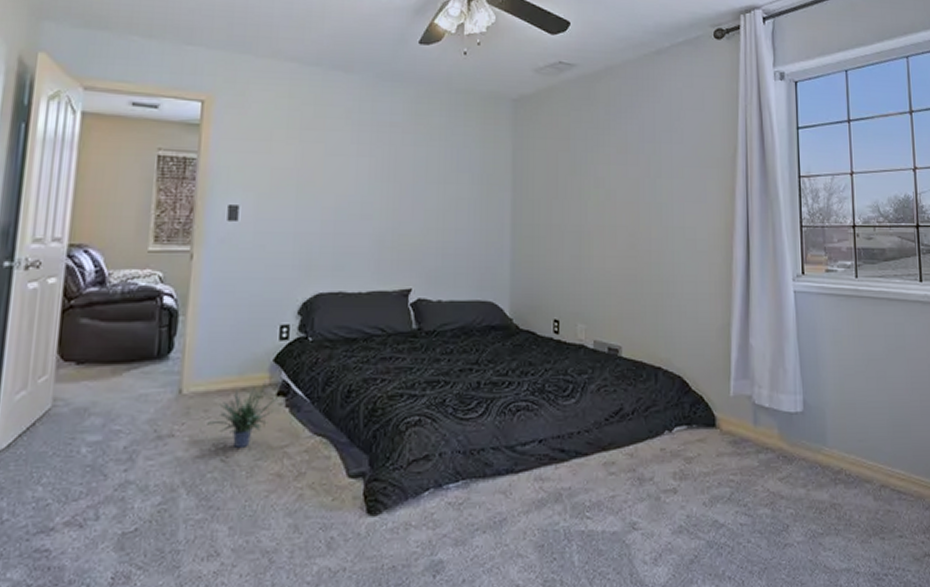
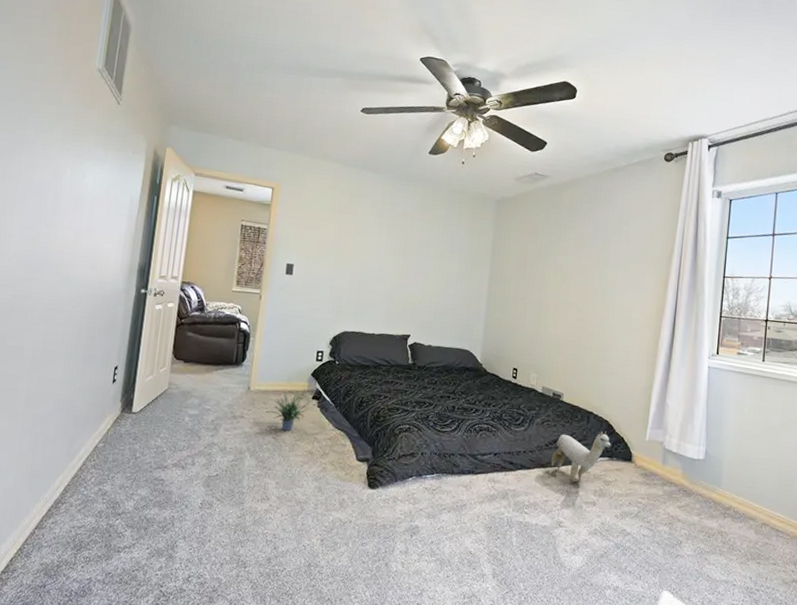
plush toy: none [614,390,689,466] -> present [550,431,611,482]

